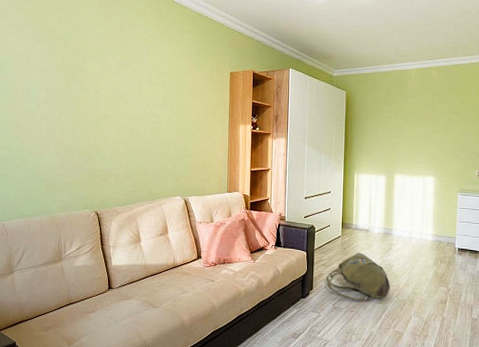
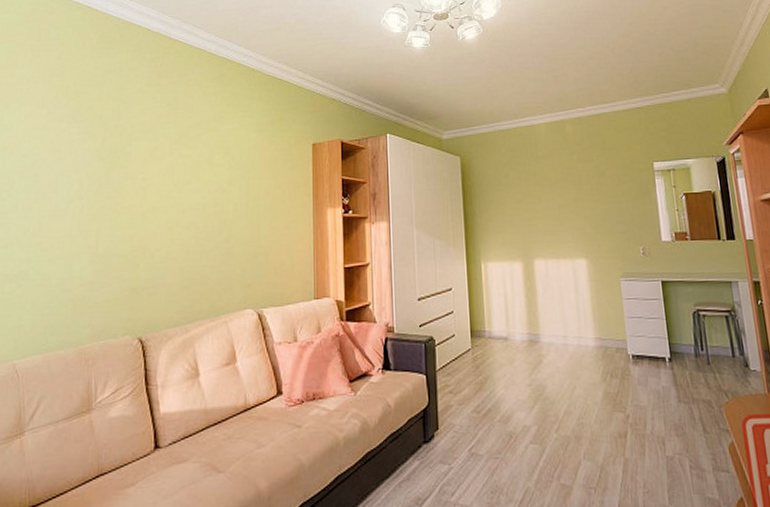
backpack: present [326,253,391,302] -> none [456,371,547,442]

